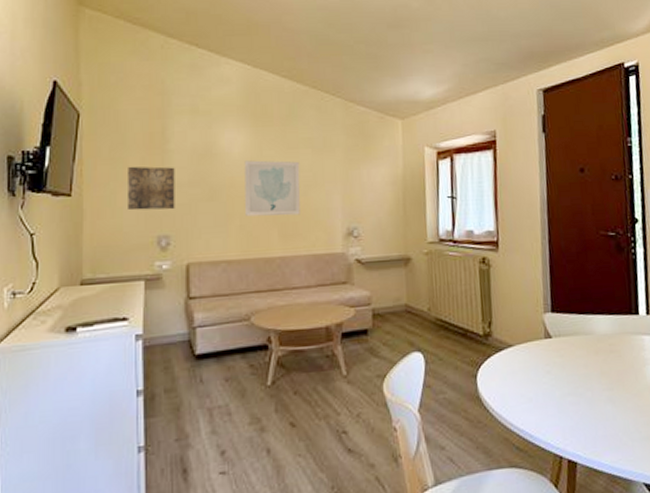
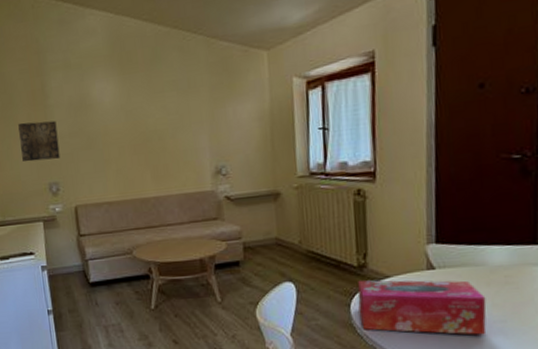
wall art: present [244,160,301,217] -> none [115,105,170,162]
tissue box: none [483,349,598,404] -> present [357,280,487,335]

